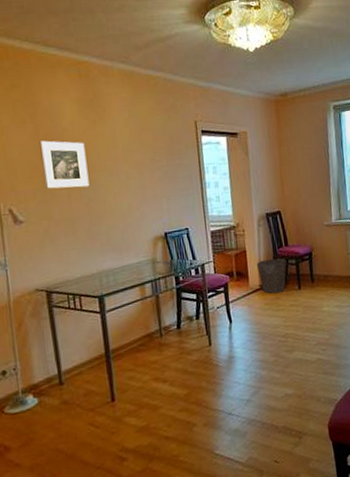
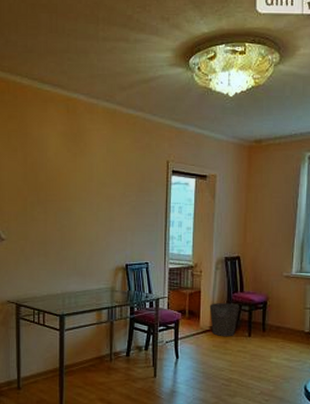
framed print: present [39,140,90,189] -> none [26,168,64,214]

